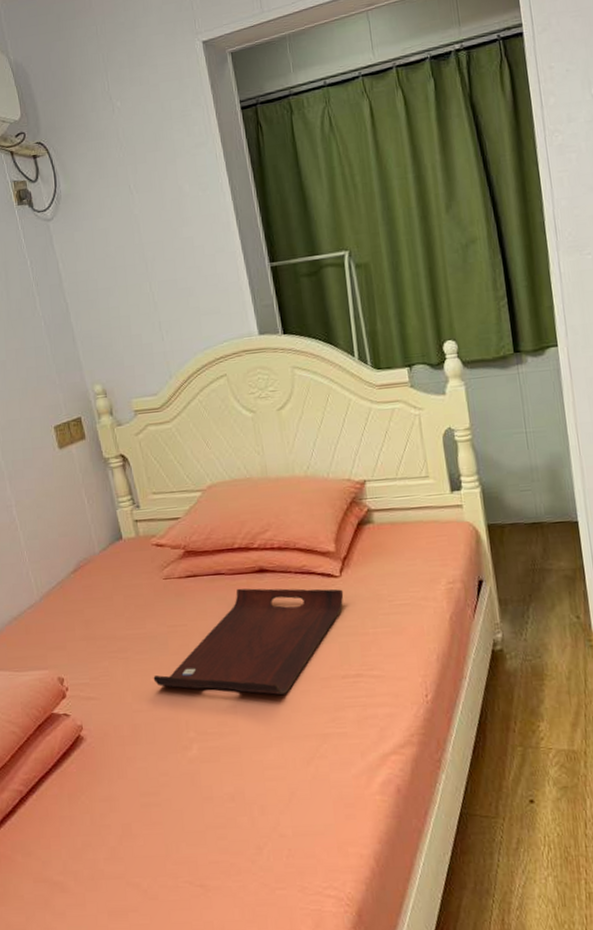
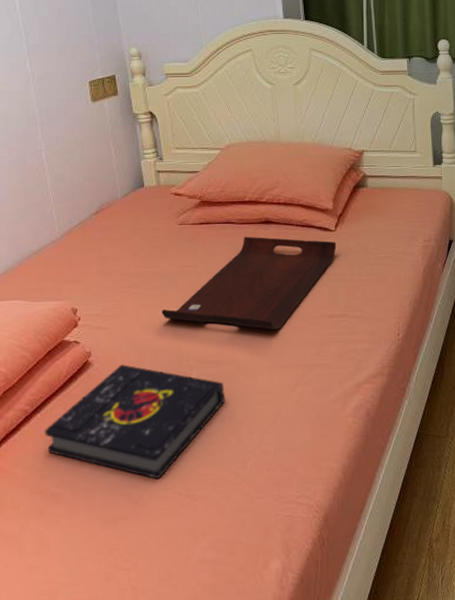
book: none [41,738,233,866] -> present [44,364,226,479]

